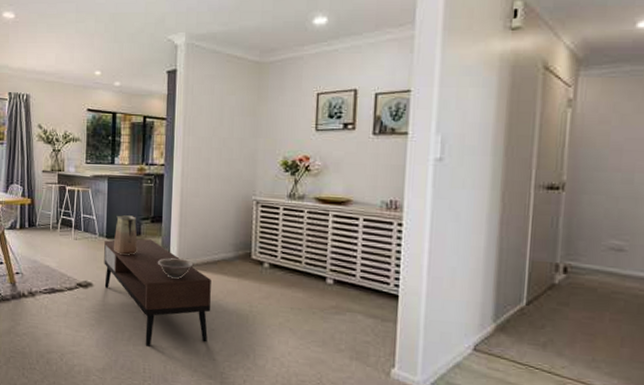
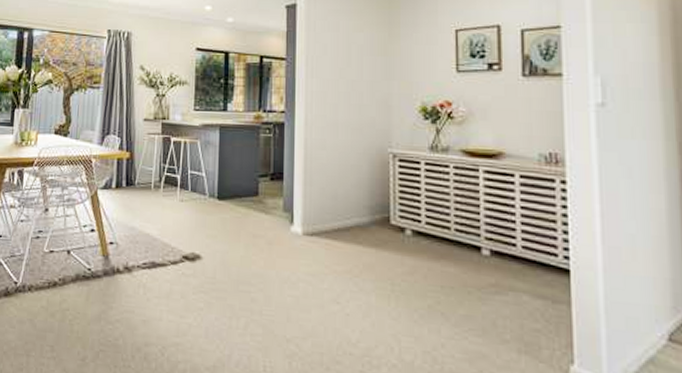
coffee table: present [104,239,211,347] -> none [215,200,345,337]
vase: present [114,215,138,256] -> none [227,171,255,221]
decorative bowl: present [158,258,194,279] -> none [279,223,322,250]

